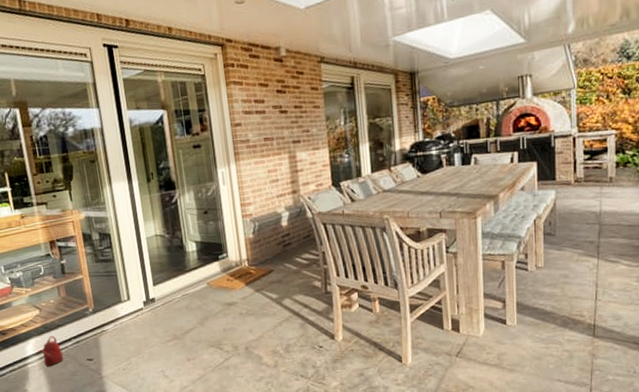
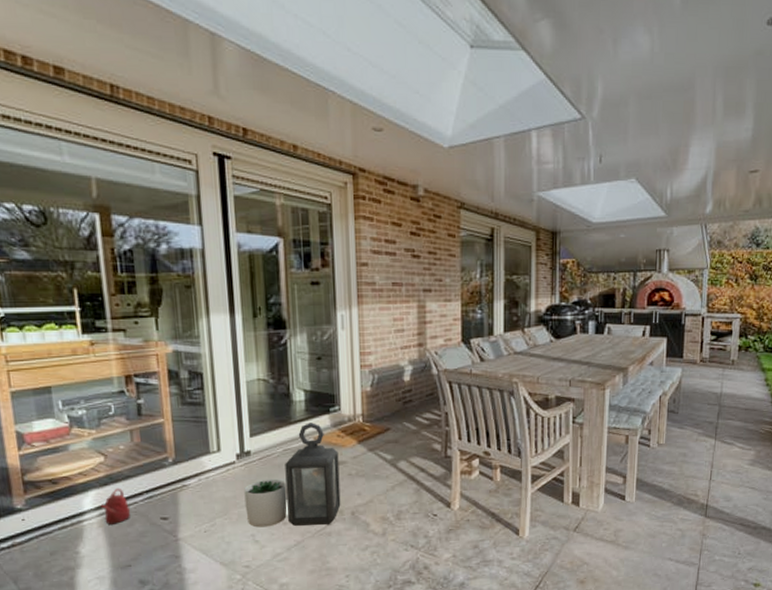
planter: none [152,321,190,364] -> present [244,479,288,528]
lantern: none [184,270,236,362] -> present [285,423,341,526]

